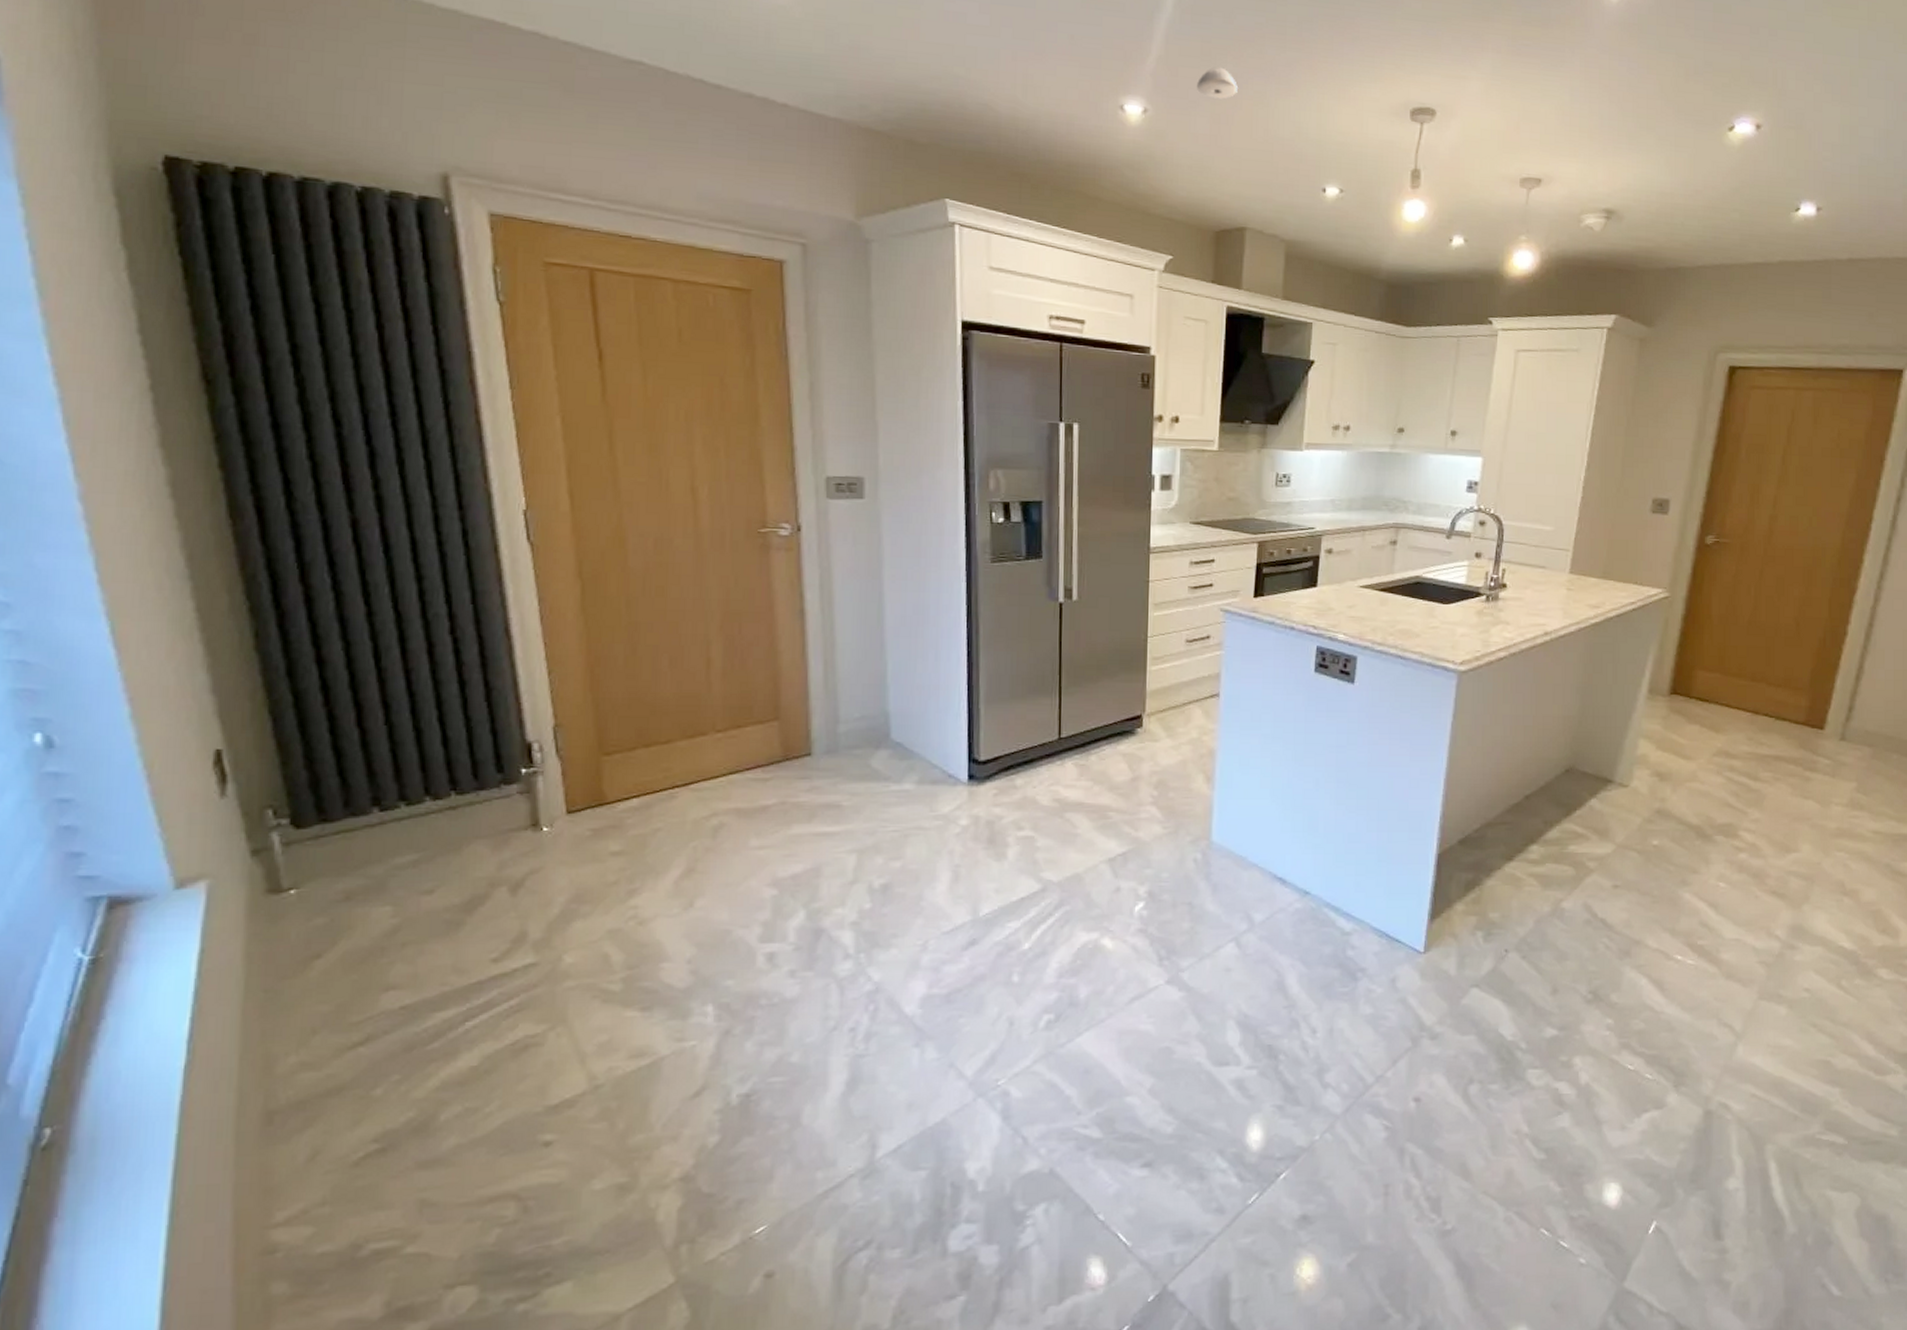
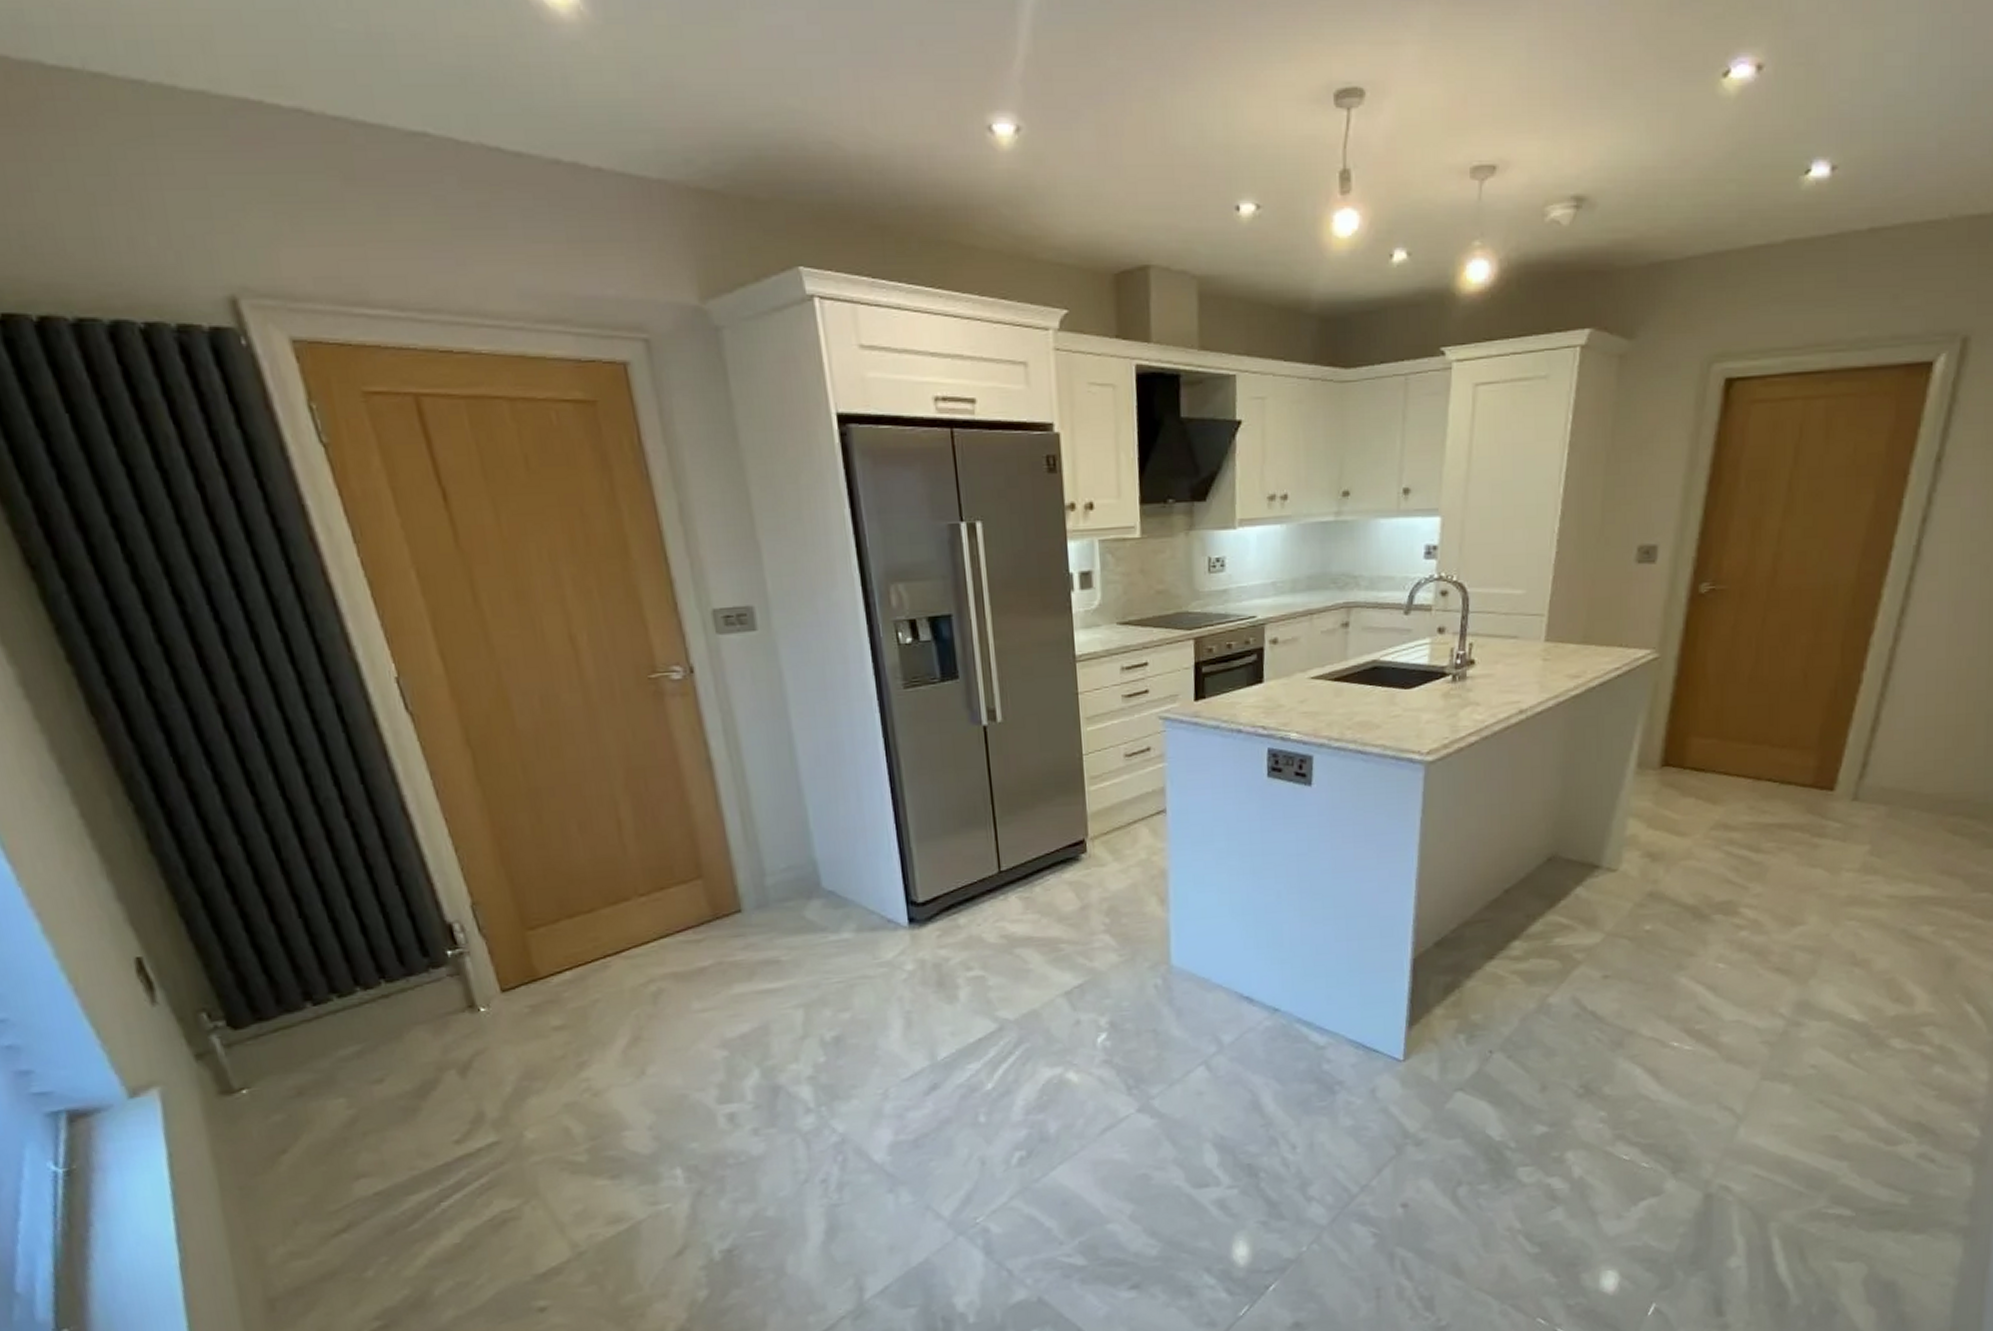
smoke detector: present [1197,66,1238,99] -> none [1076,62,1125,104]

